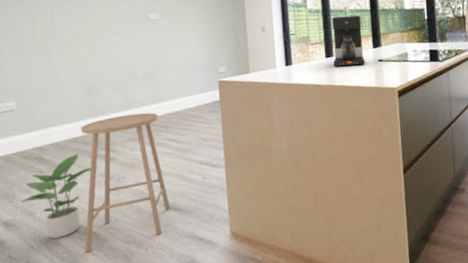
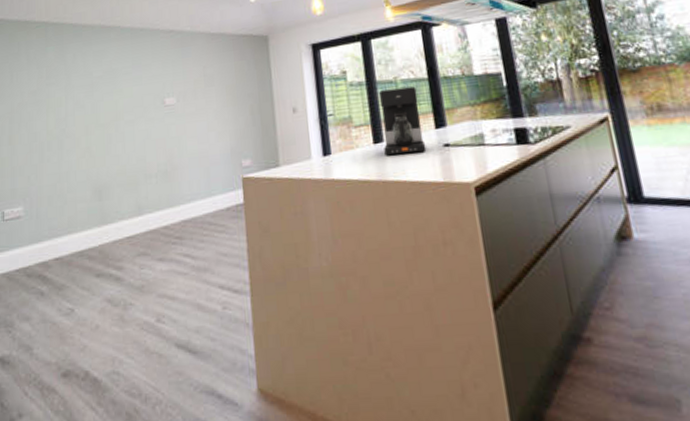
potted plant: present [20,154,97,239] -> none [18,271,102,384]
stool: present [80,113,170,253] -> none [83,219,183,406]

